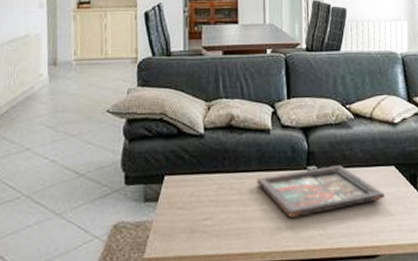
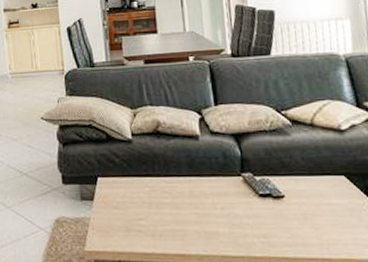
decorative tray: present [256,165,385,217] -> none [188,173,335,223]

